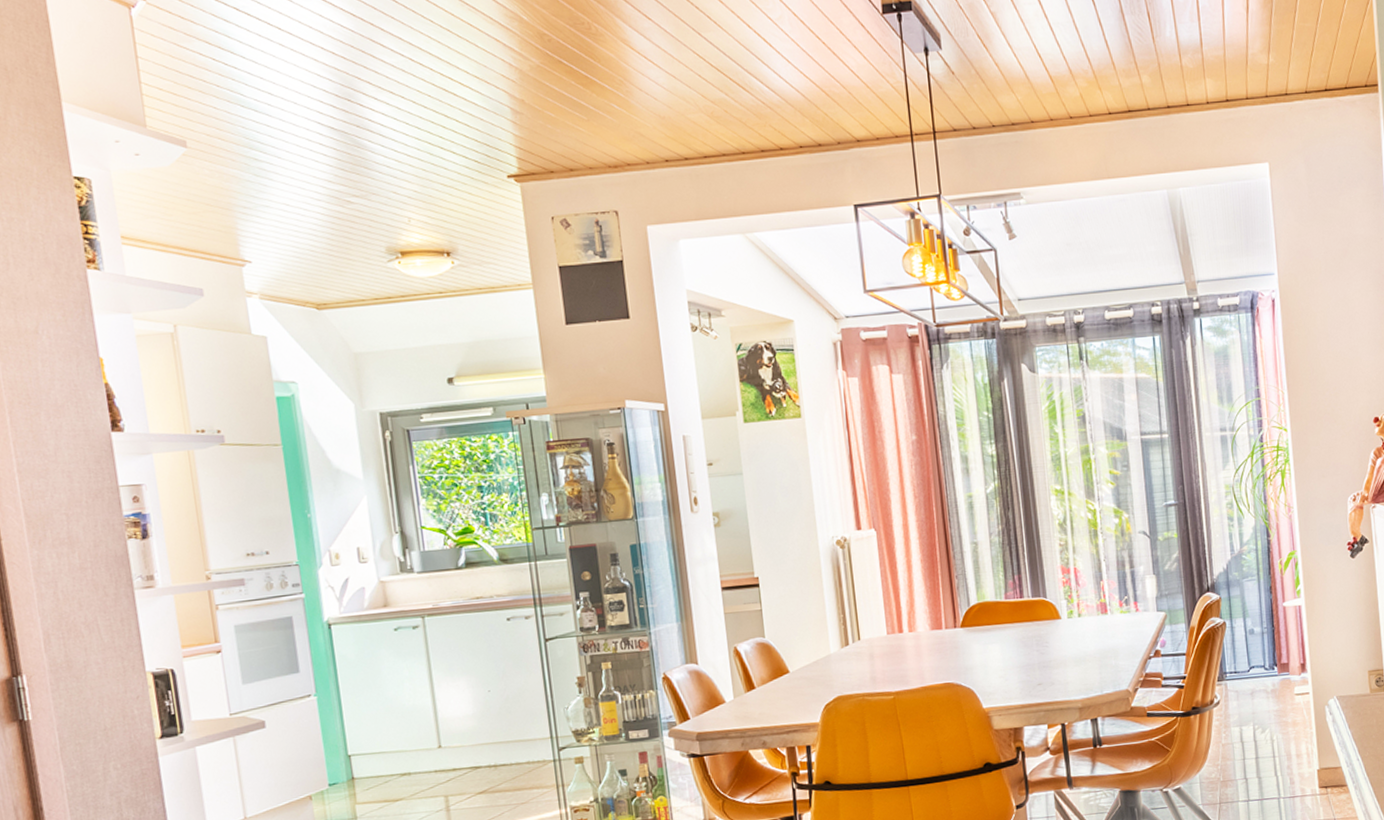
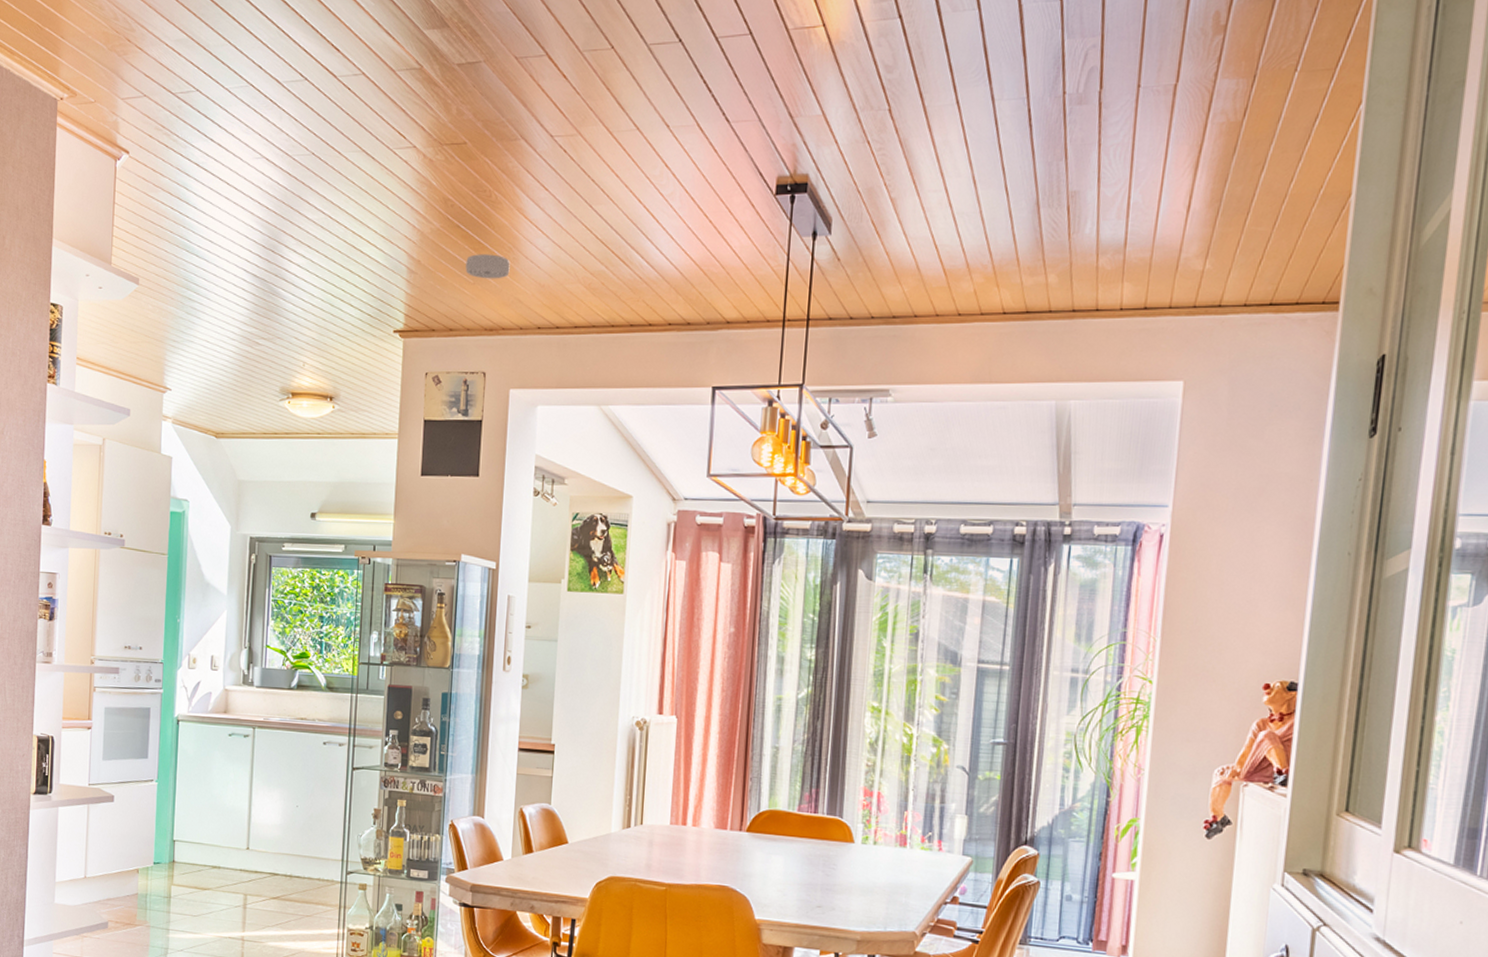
smoke detector: none [575,88,625,115] -> present [465,254,510,279]

